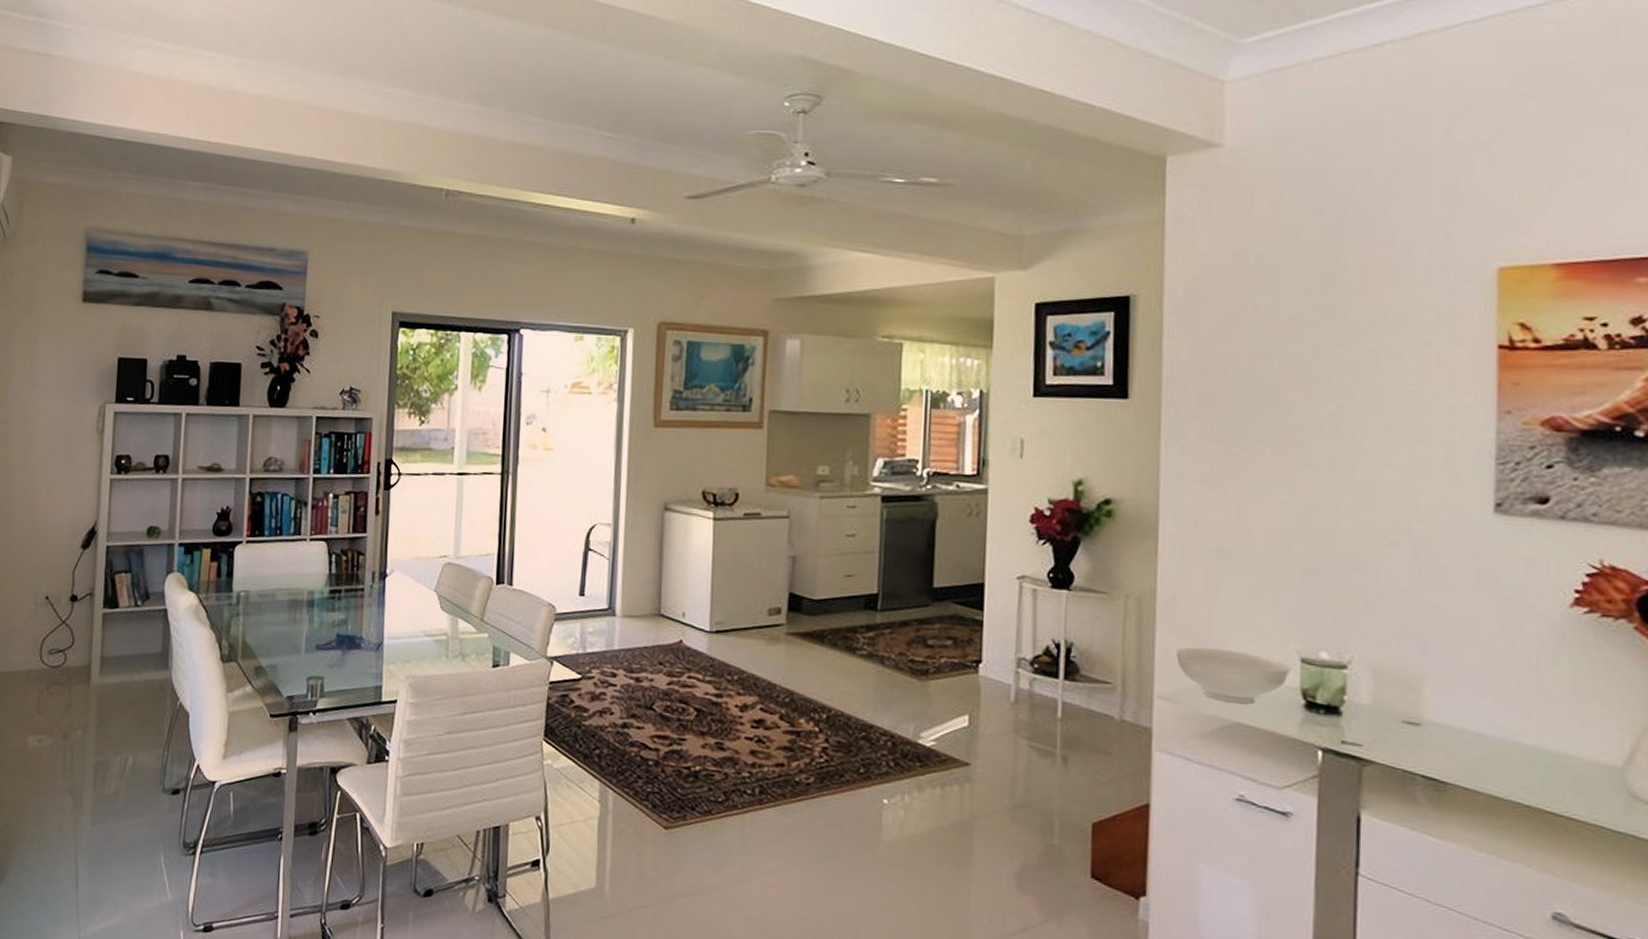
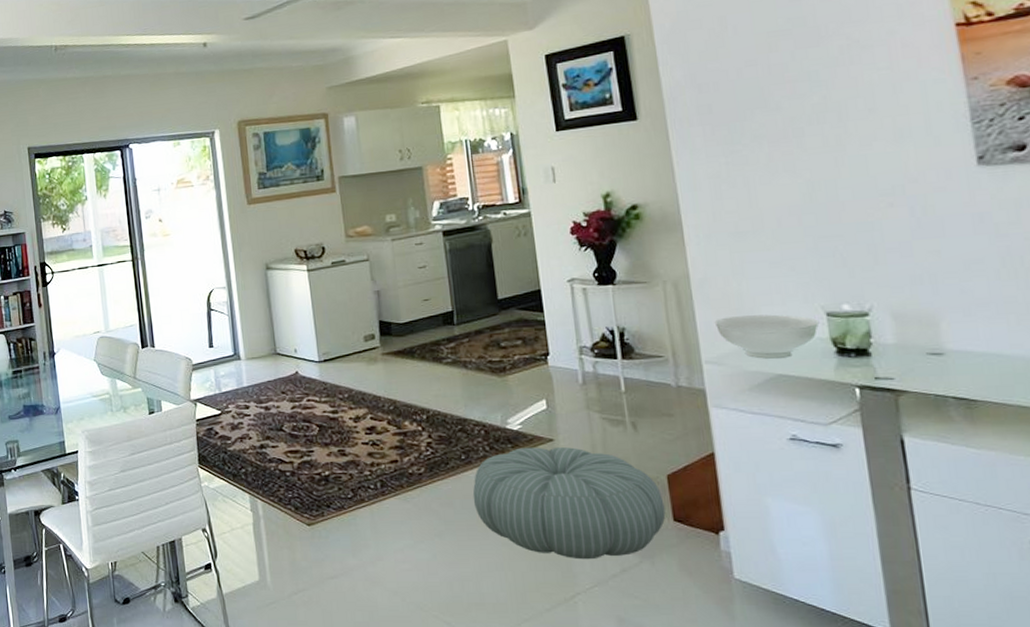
pouf: none [865,768,1084,912] -> present [472,447,666,560]

